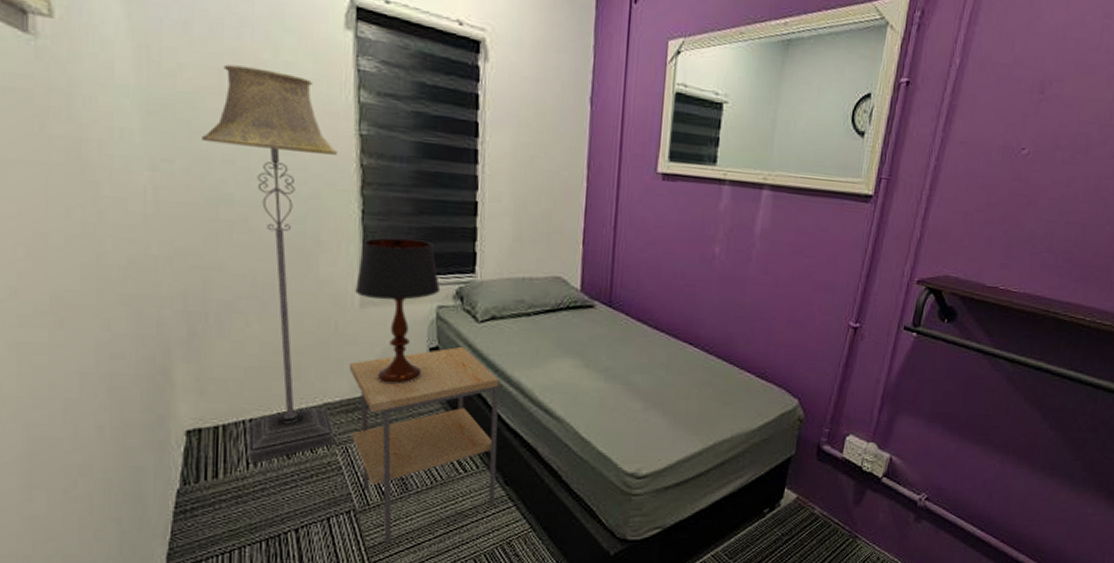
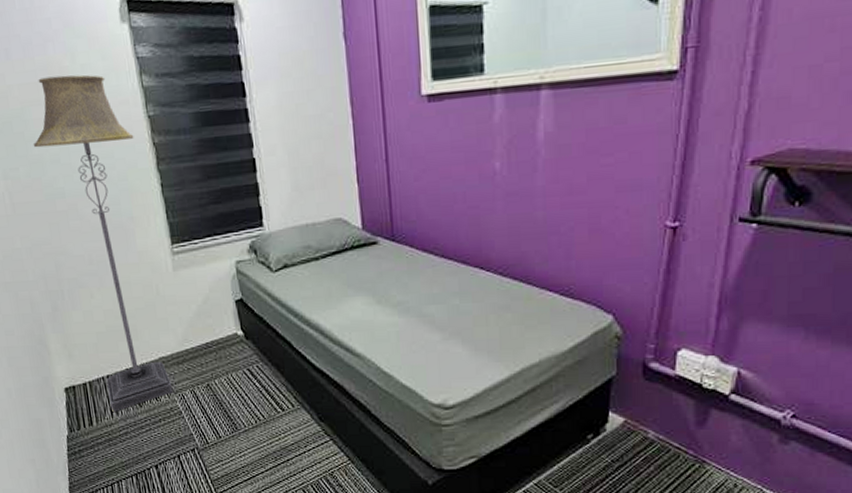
side table: present [348,346,500,546] -> none [173,296,313,478]
table lamp: present [355,237,441,385] -> none [166,202,236,337]

